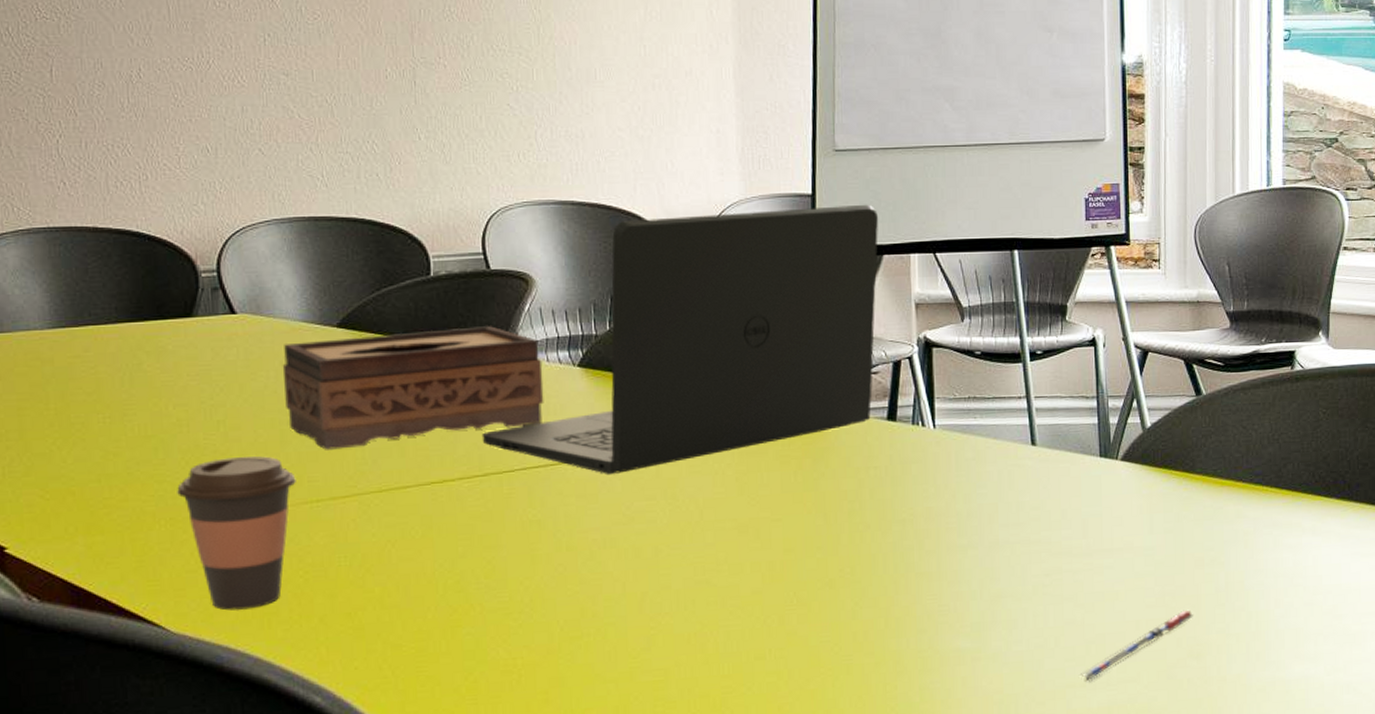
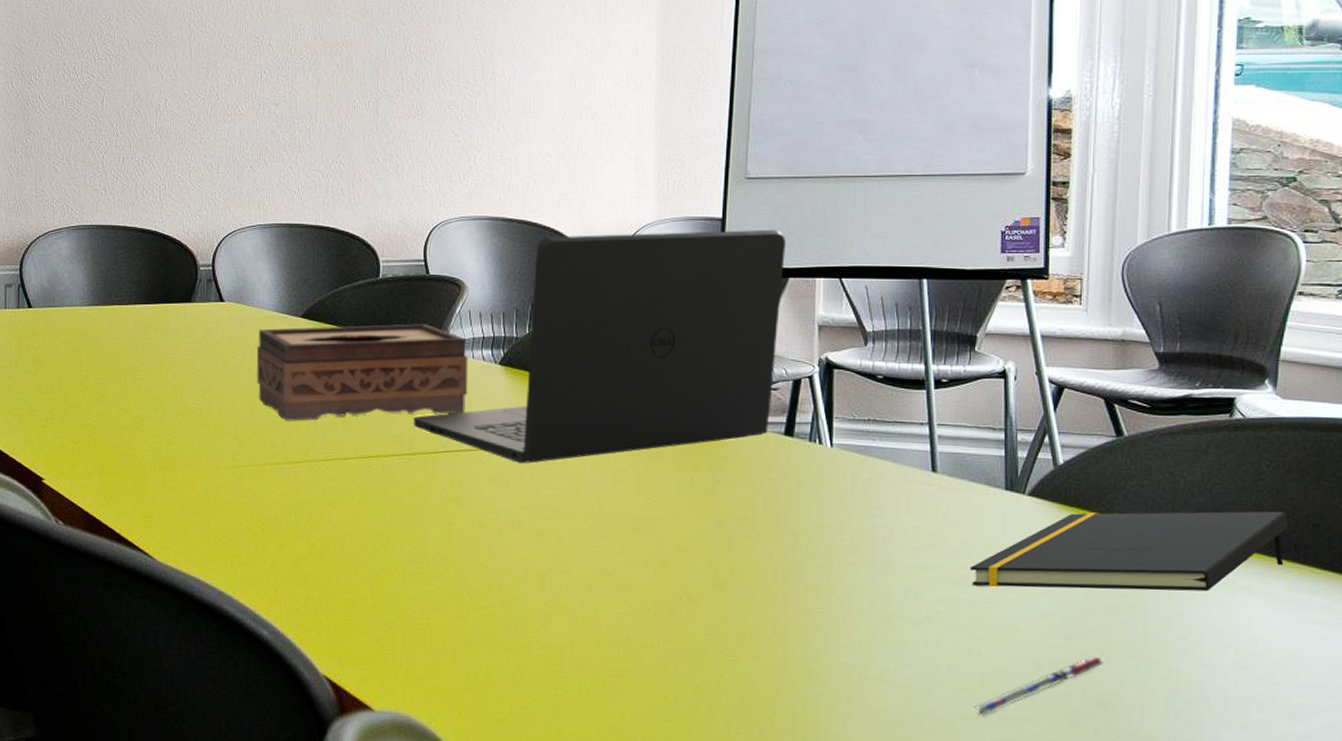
coffee cup: present [177,456,296,611] -> none [170,421,261,549]
notepad: none [1071,454,1342,555] -> present [970,511,1288,592]

